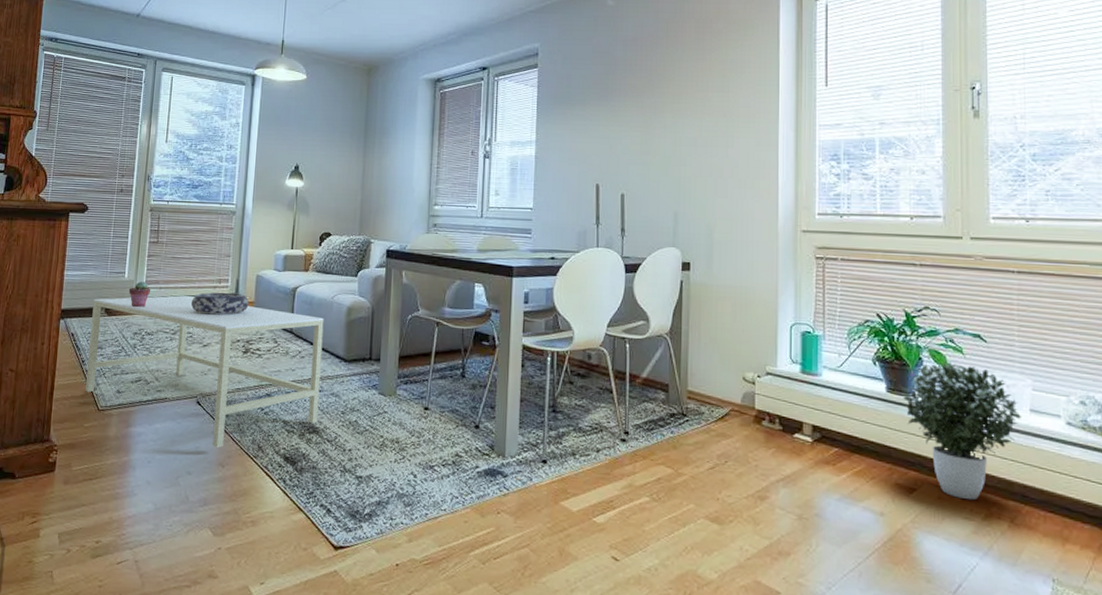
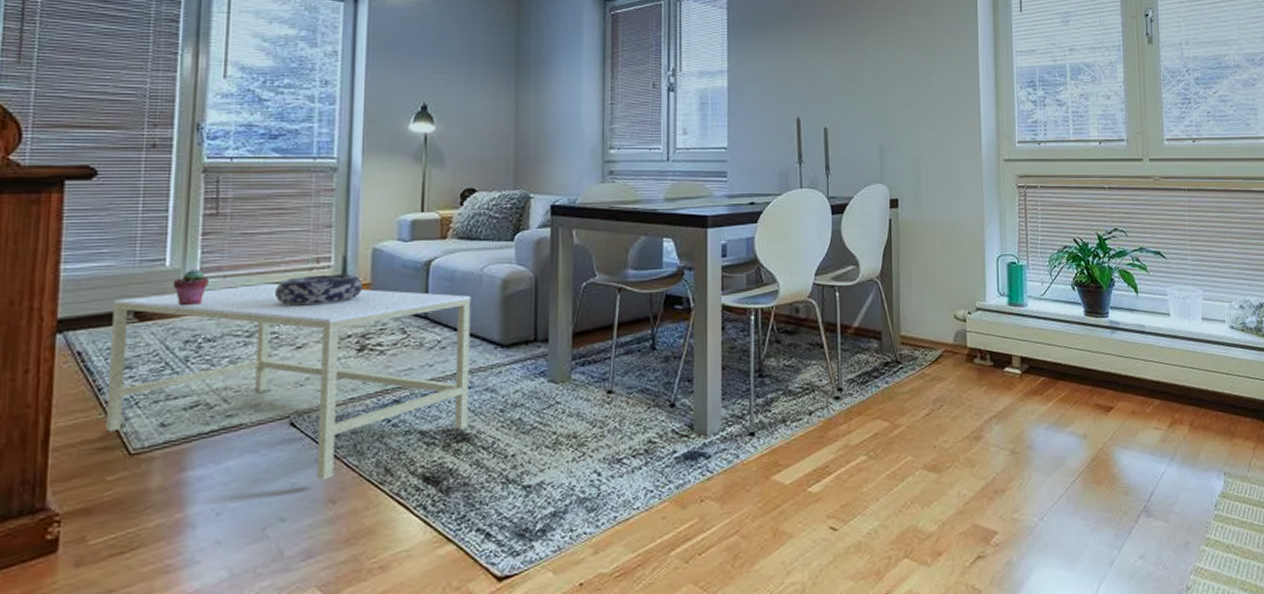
potted plant: present [903,361,1021,501] -> none [1099,279,1195,411]

